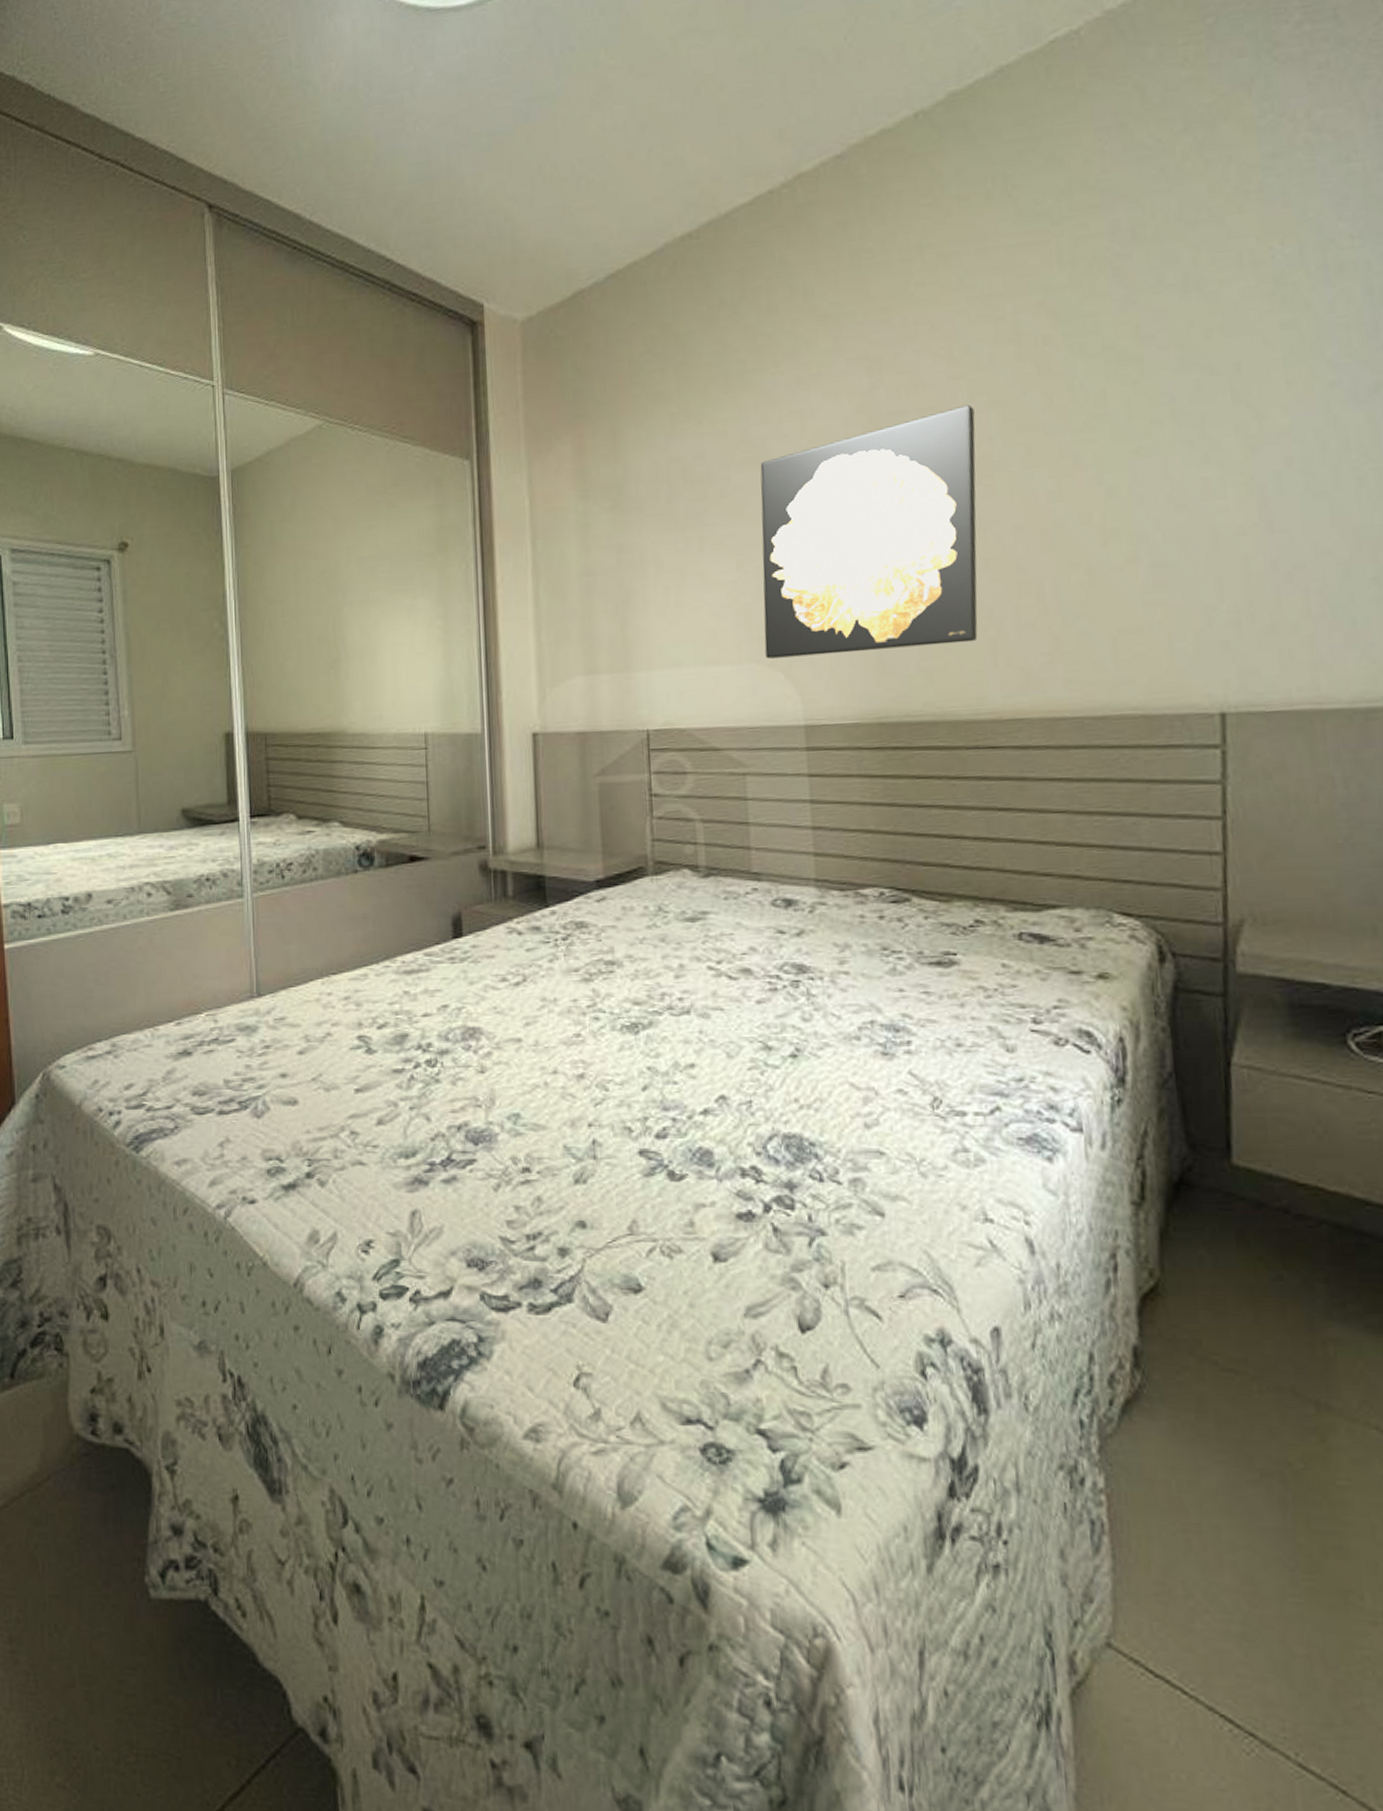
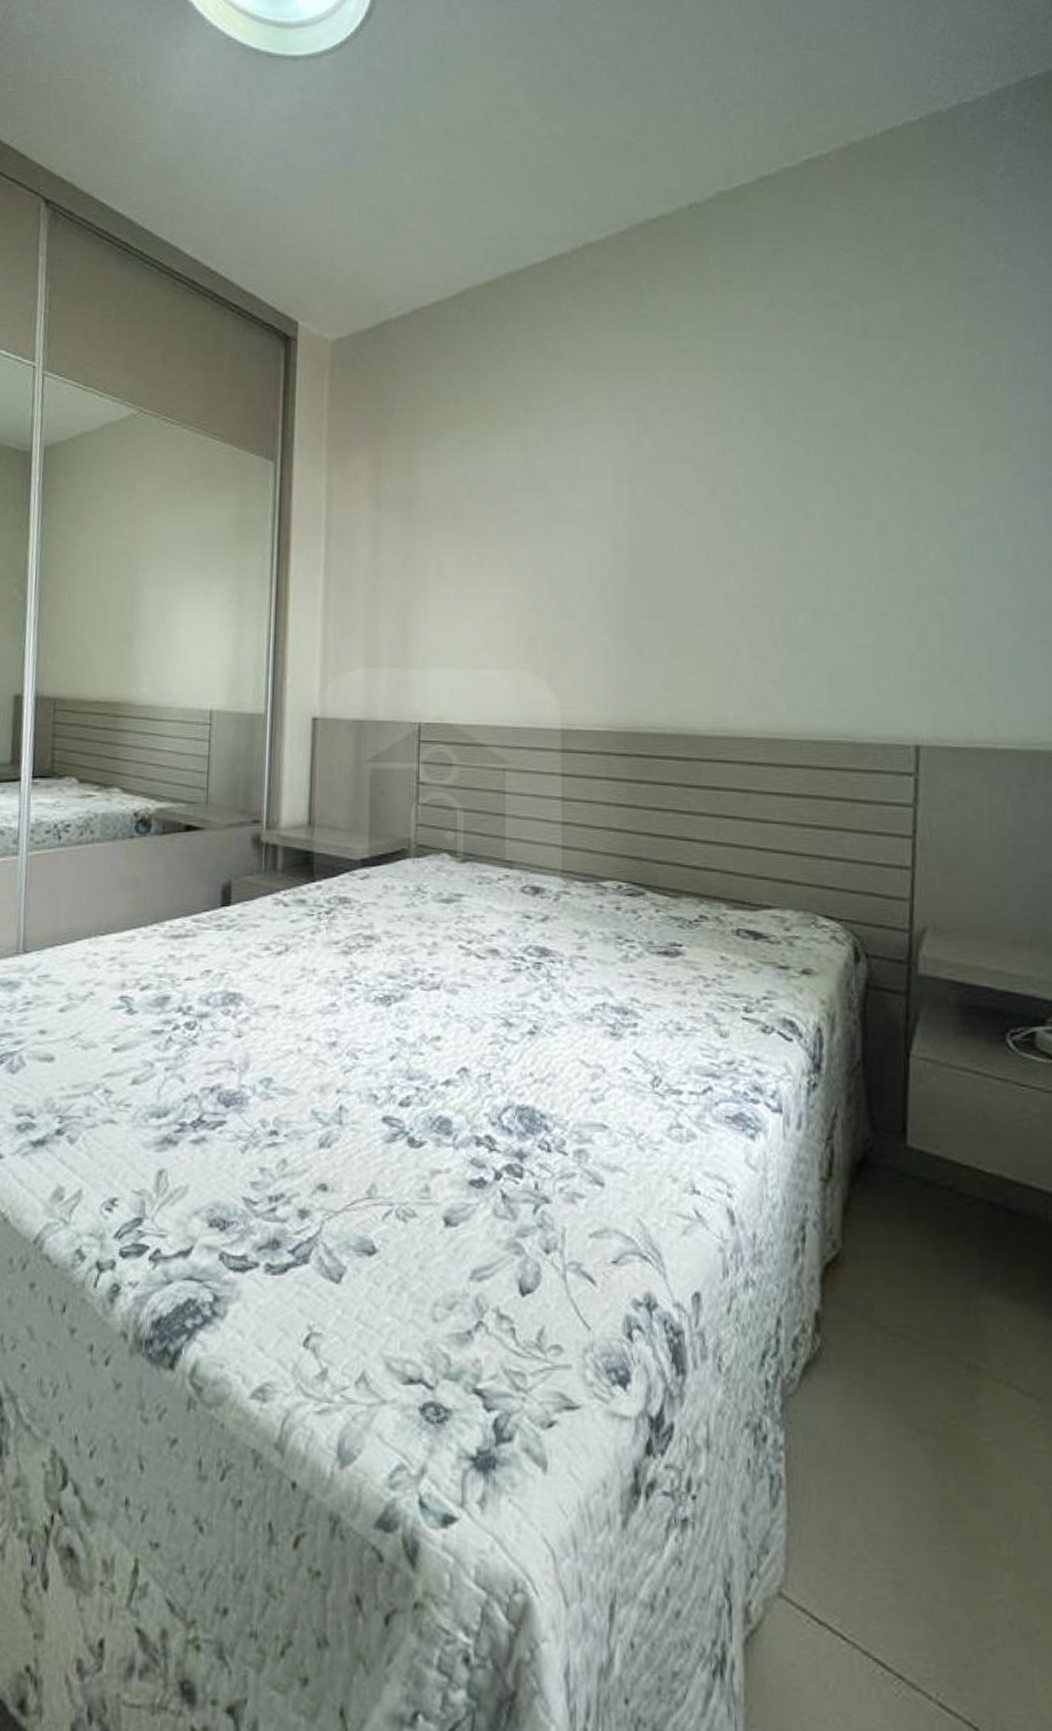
wall art: present [760,404,978,659] -> none [530,459,725,667]

